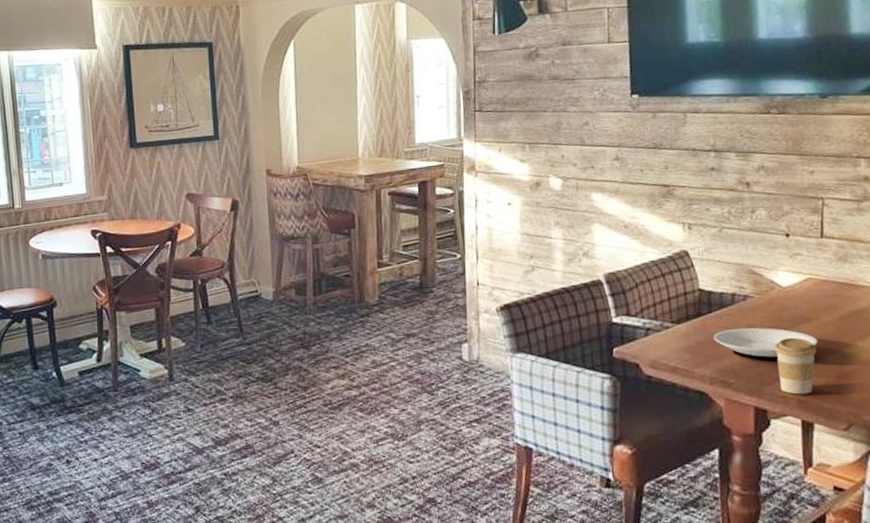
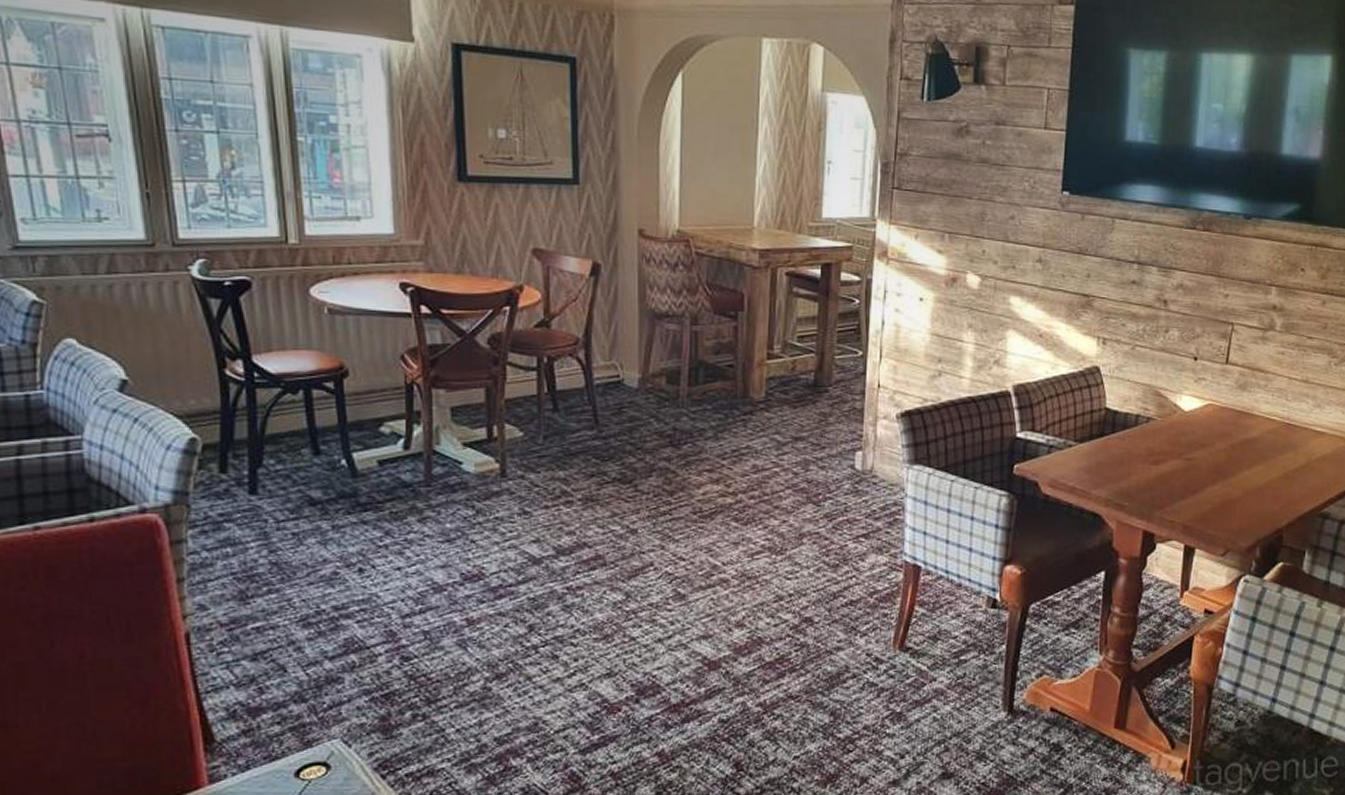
plate: present [713,327,818,361] -> none [1113,450,1209,485]
coffee cup: present [774,337,816,395] -> none [1169,462,1207,520]

